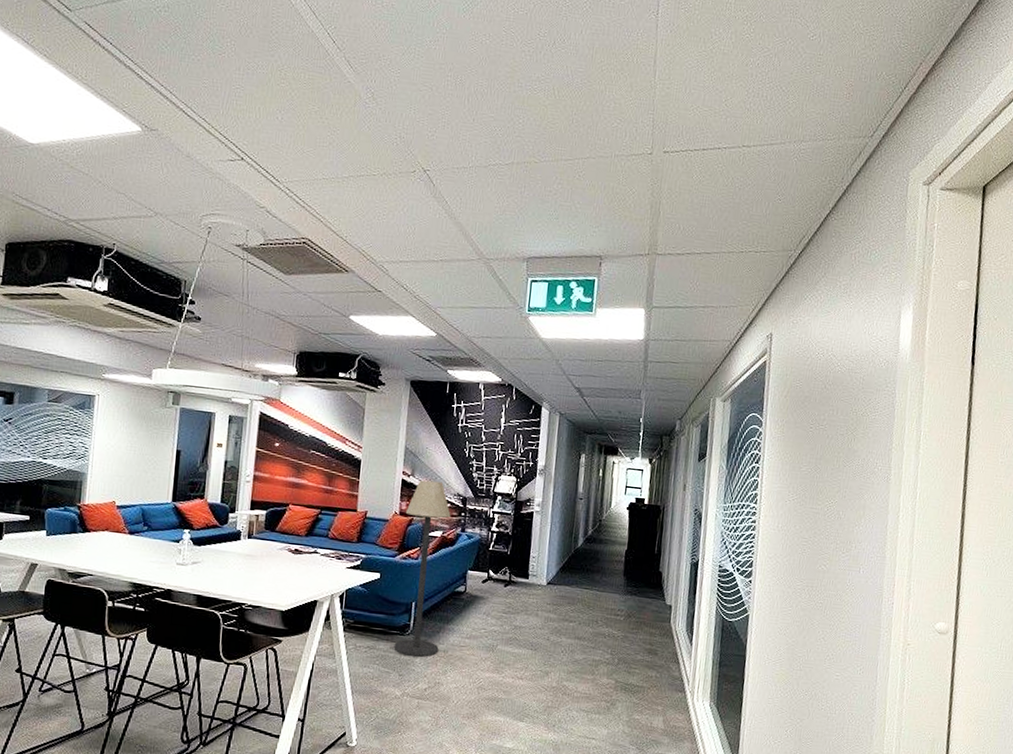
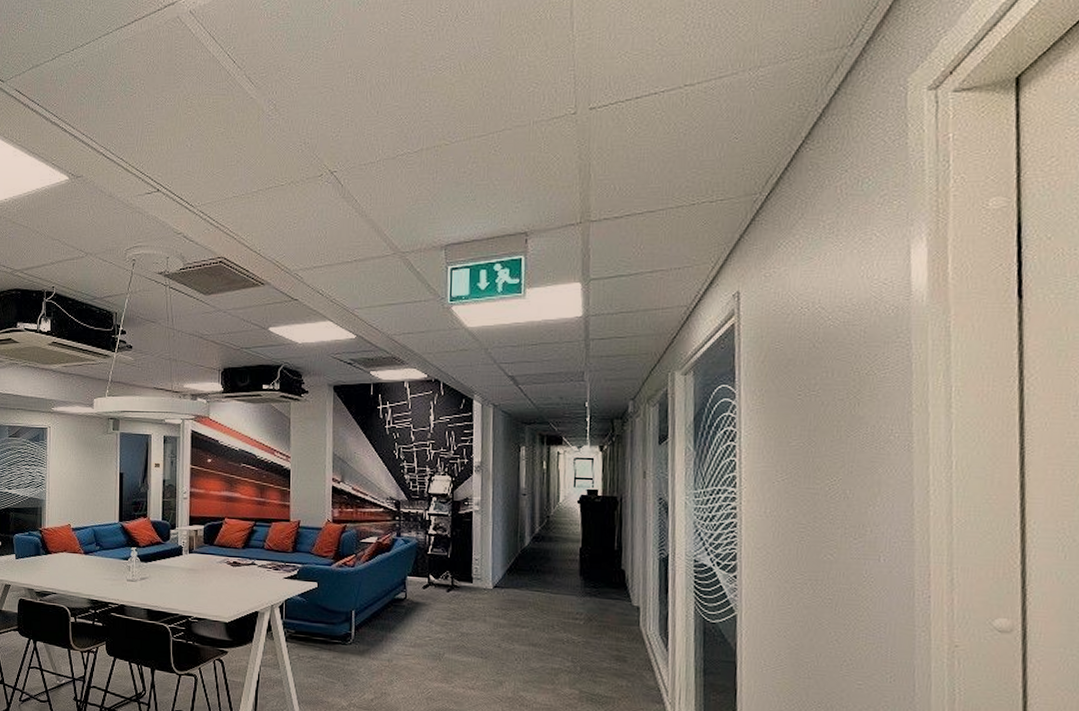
floor lamp: present [393,480,451,657] -> none [336,485,385,667]

